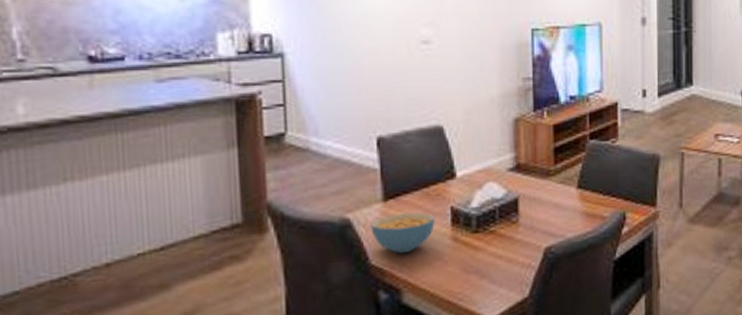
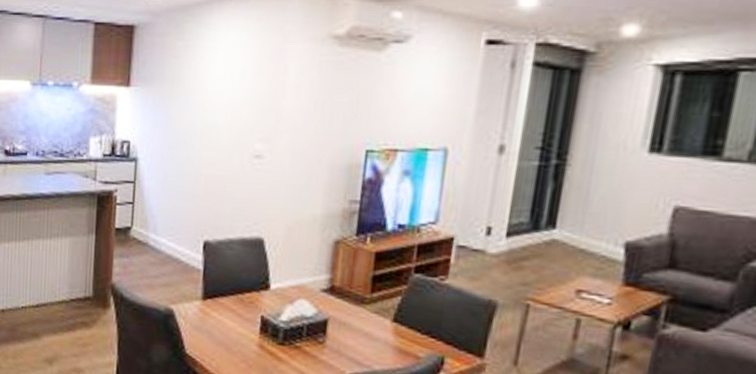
cereal bowl: present [370,212,435,254] -> none [189,312,245,350]

